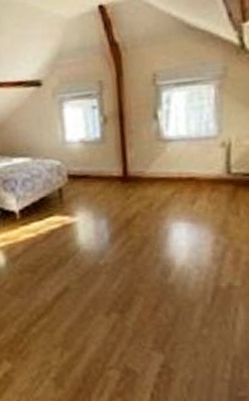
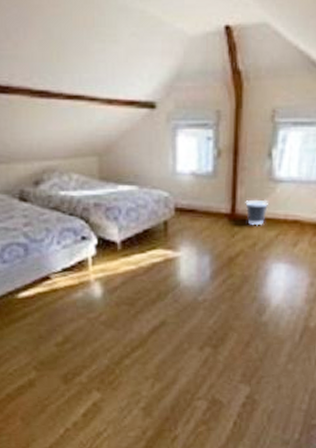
wastebasket: none [136,159,160,186] -> present [245,199,268,226]

